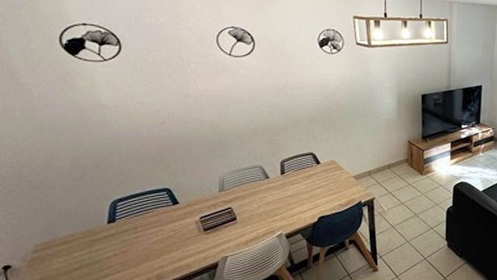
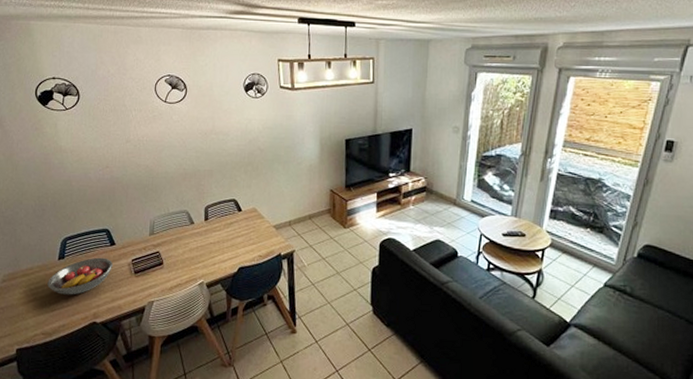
fruit bowl: none [95,217,177,259] -> present [47,257,113,295]

